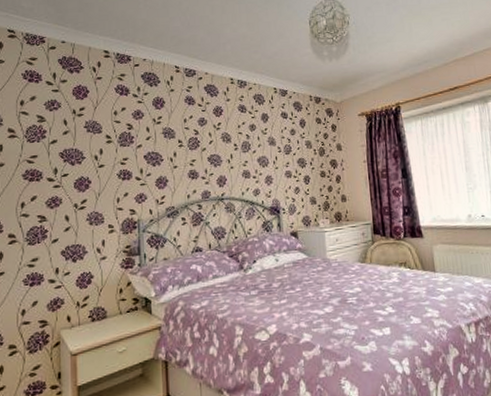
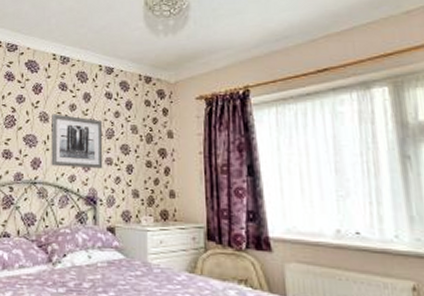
wall art: none [233,134,284,183] -> present [51,114,103,169]

